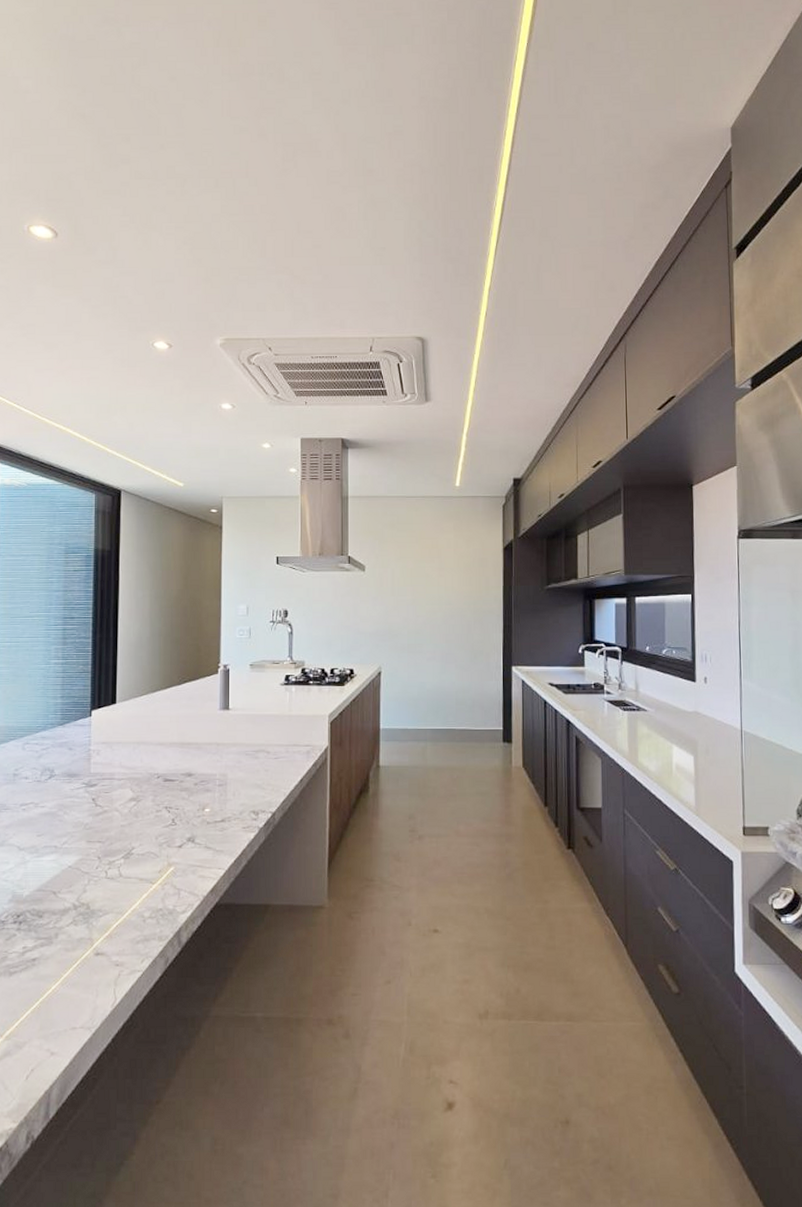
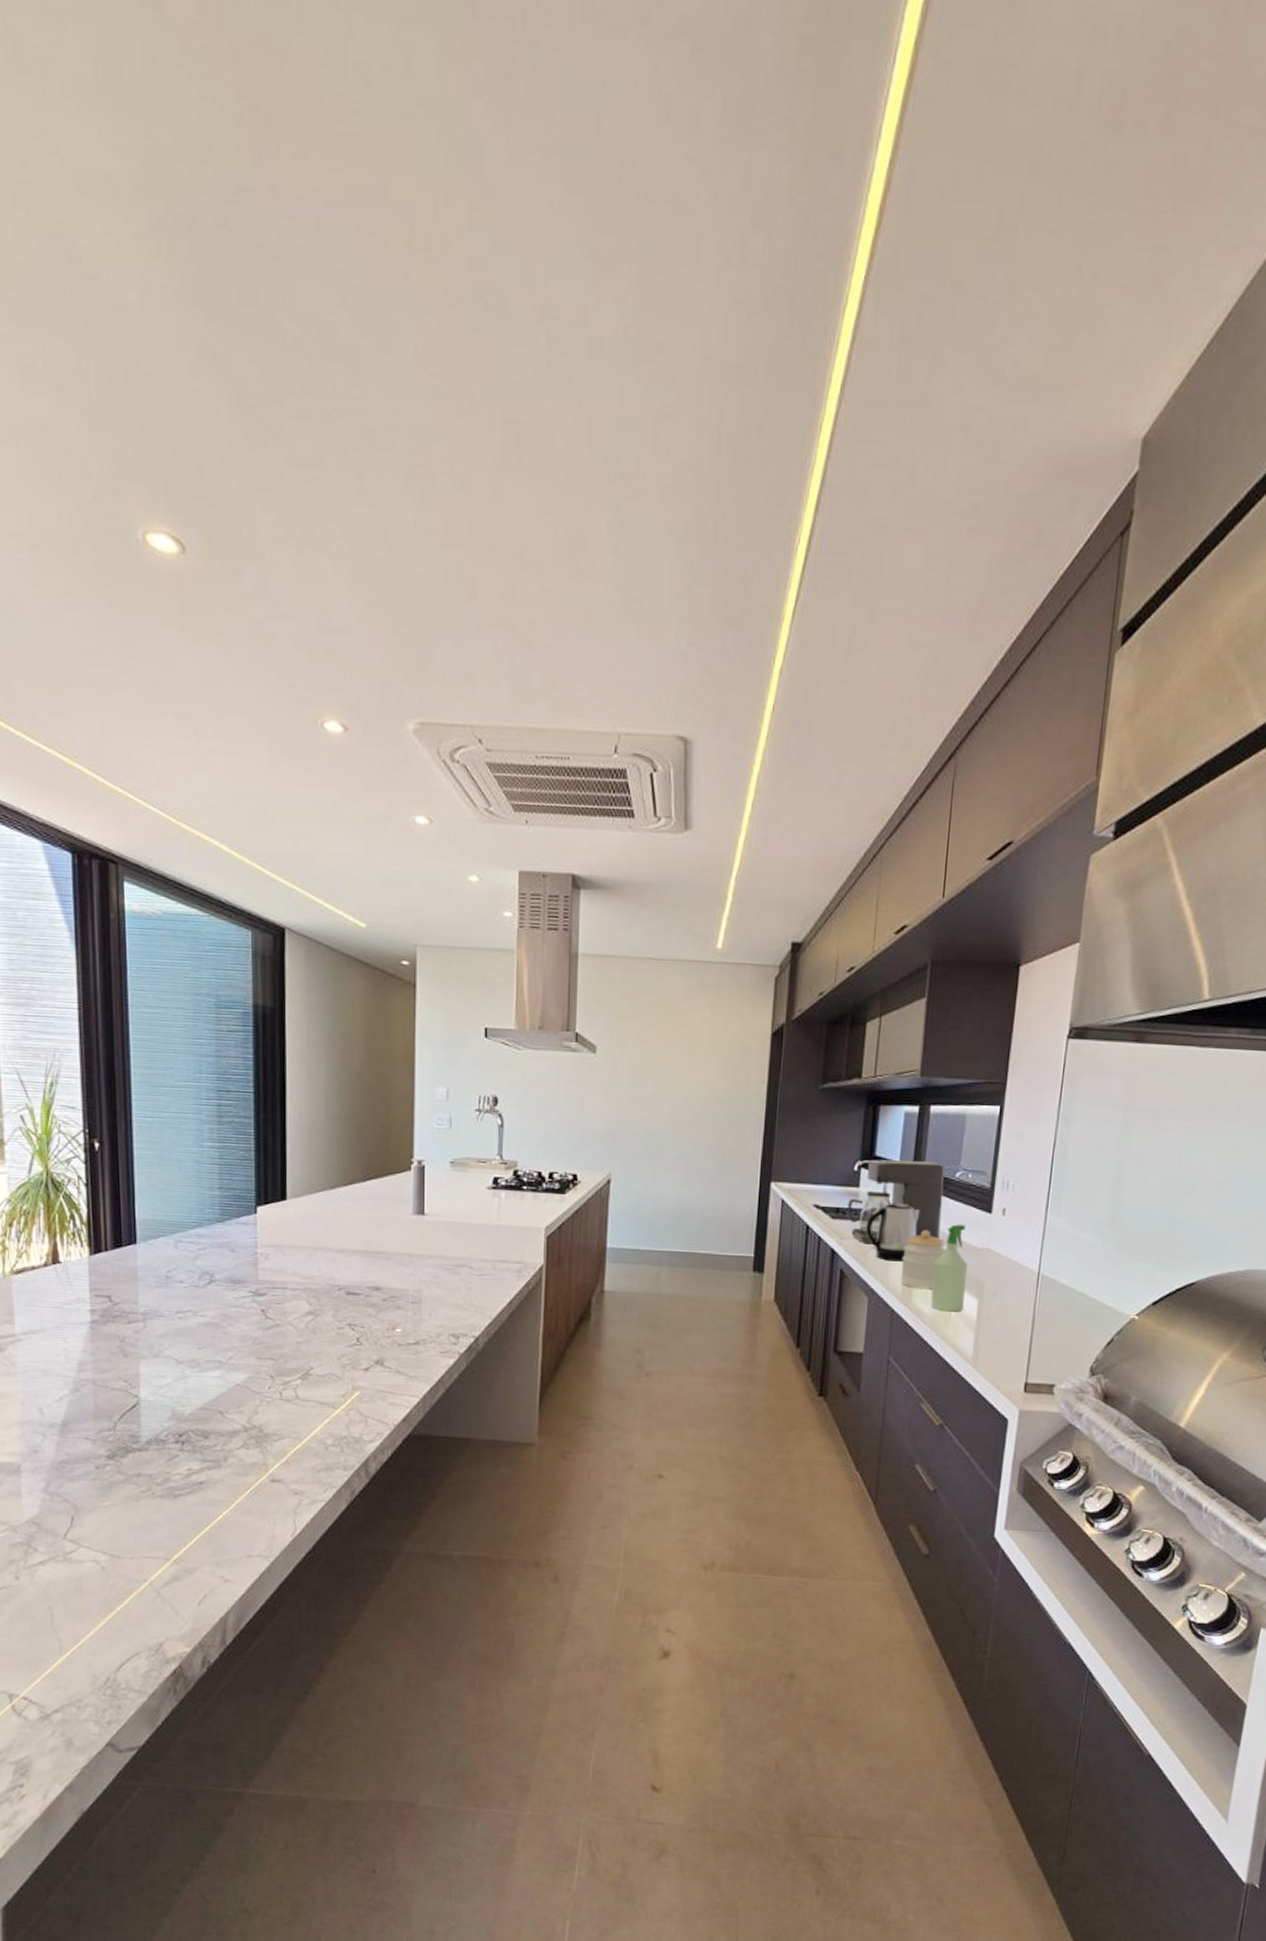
coffee maker: none [577,643,655,714] -> present [847,1160,945,1245]
kettle: none [593,678,637,727] -> present [865,1203,920,1262]
jar: none [625,699,661,750] -> present [901,1230,946,1290]
spray bottle: none [652,693,682,768] -> present [930,1224,969,1312]

